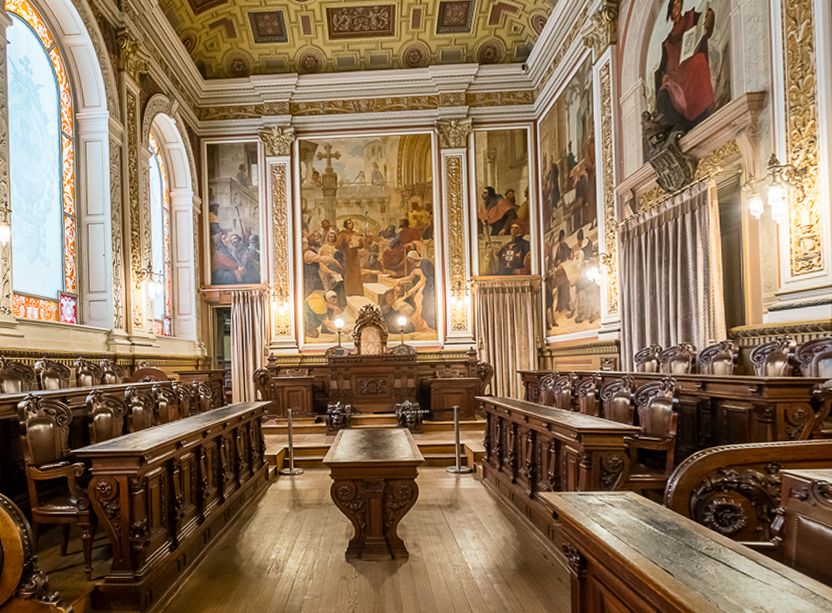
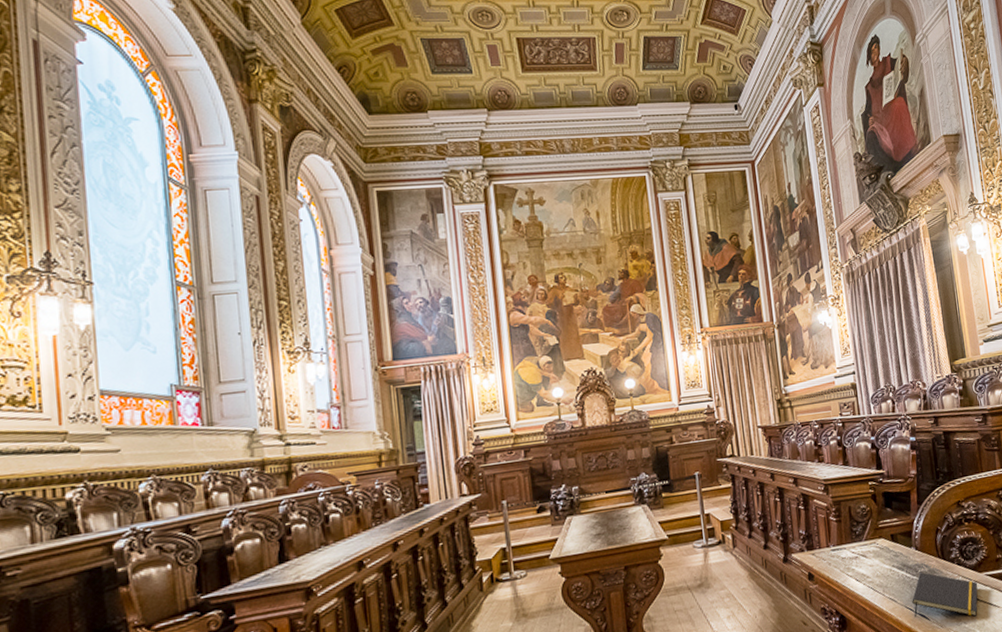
notepad: none [657,530,732,582] -> present [912,572,978,618]

